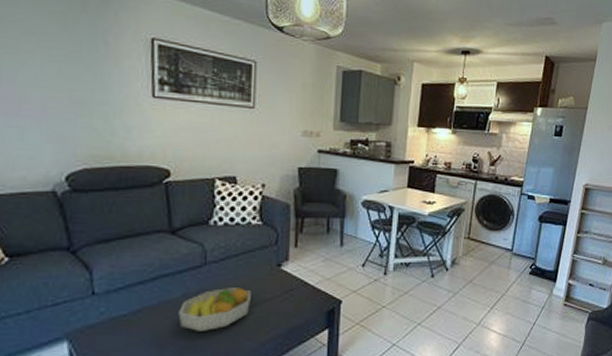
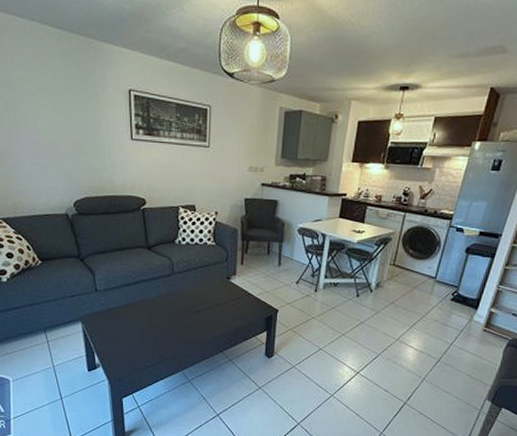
fruit bowl: present [178,287,251,332] -> none [154,293,207,324]

